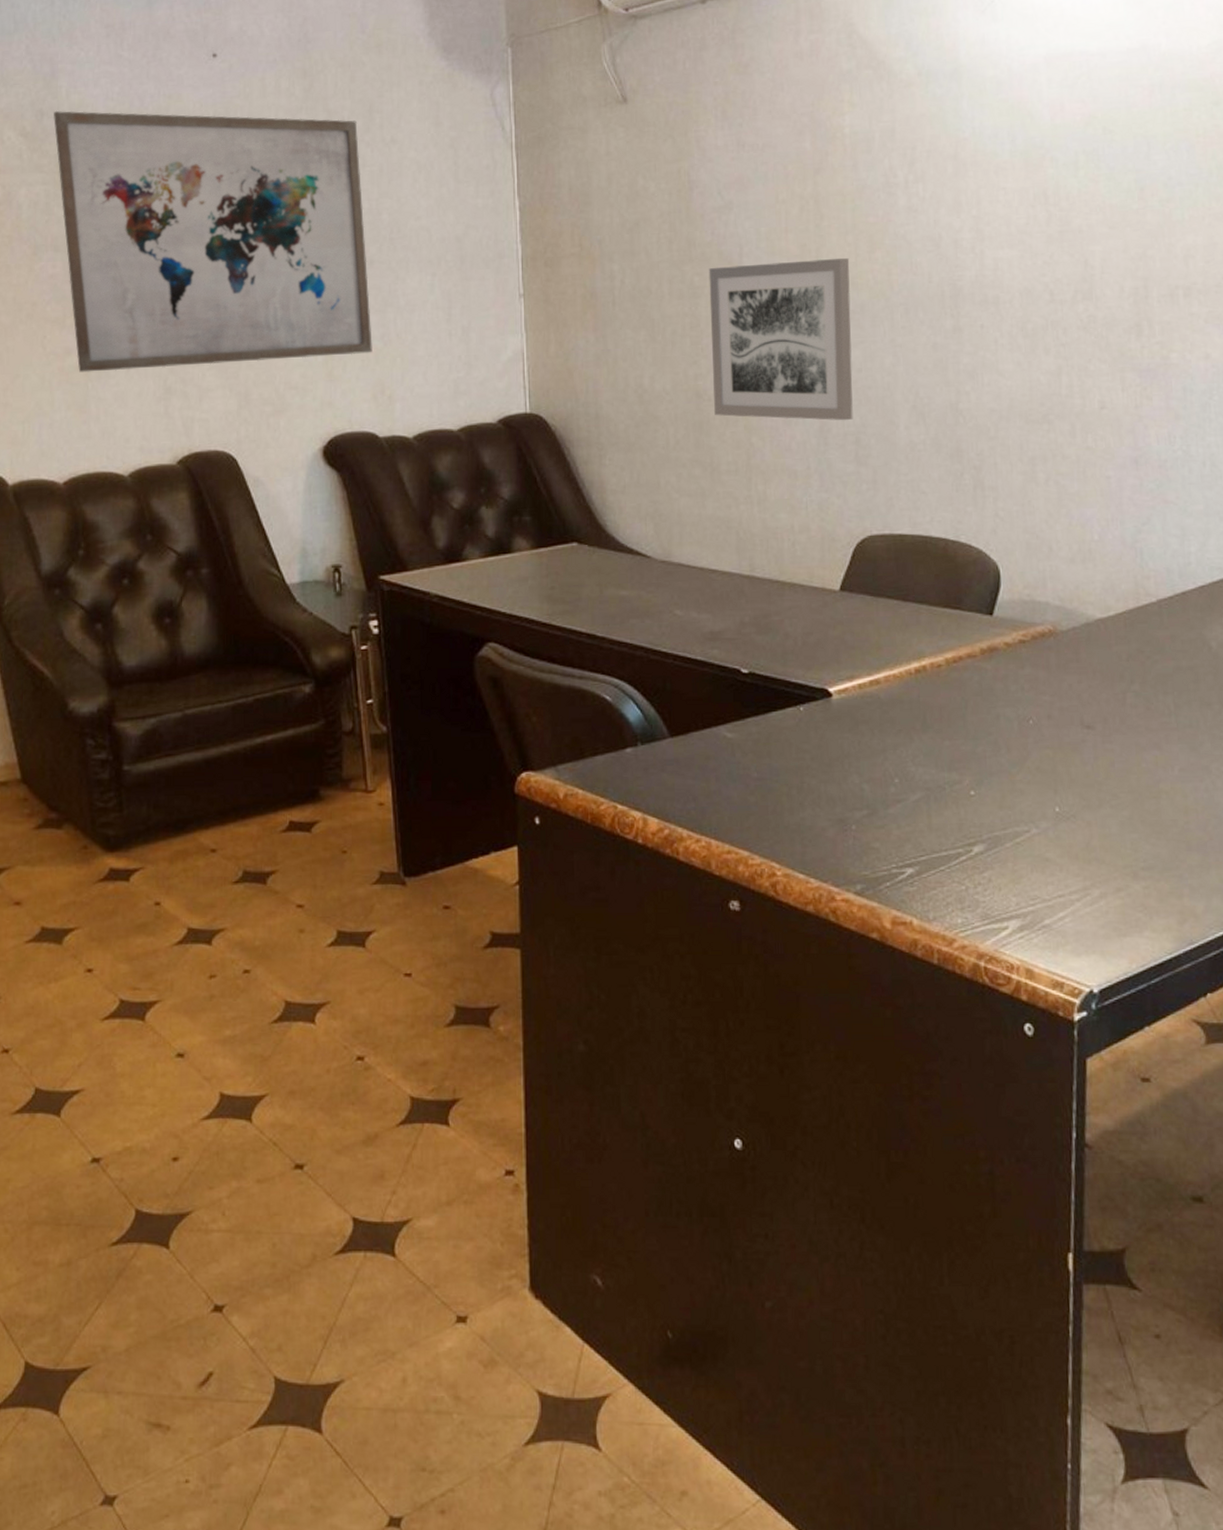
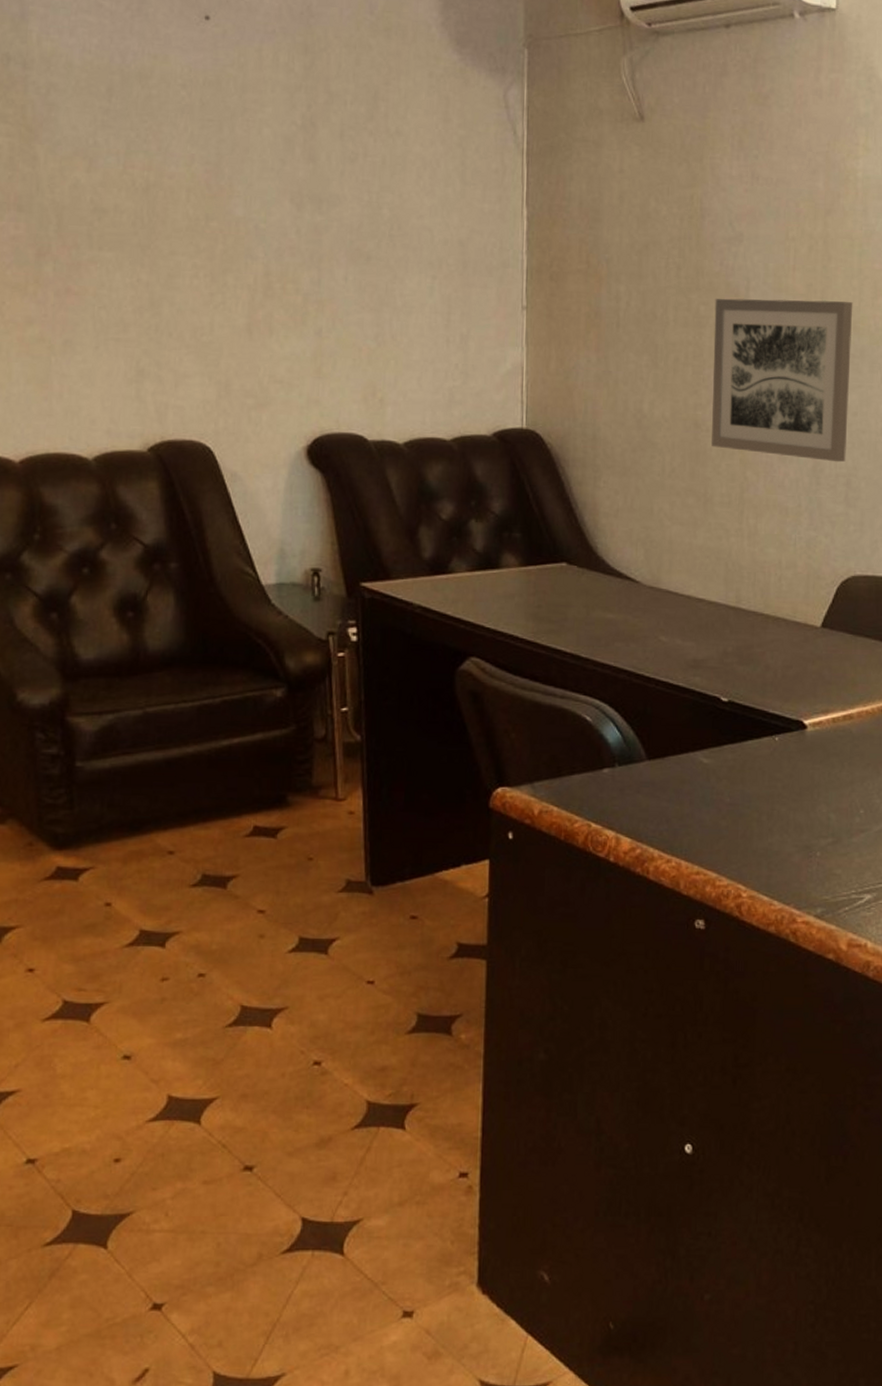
wall art: present [54,110,372,373] -> none [22,56,366,353]

